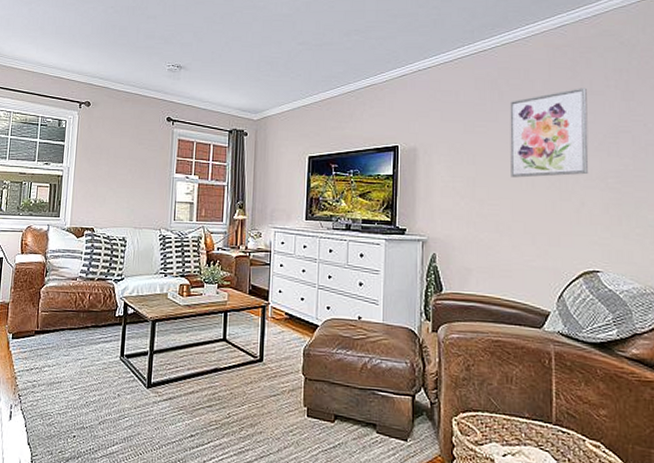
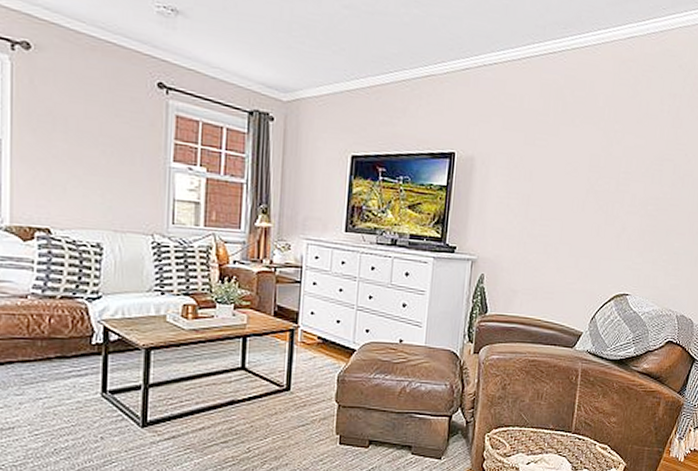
wall art: present [510,88,589,178] -> none [564,109,643,200]

